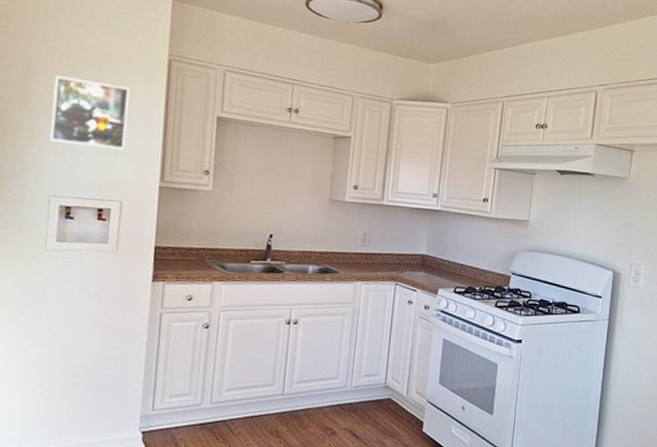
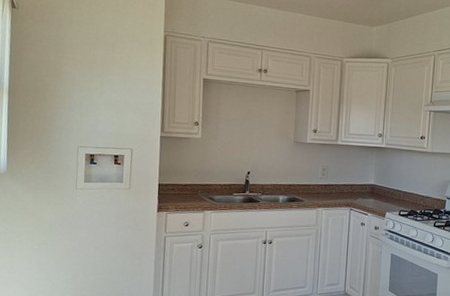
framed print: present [49,75,130,150] -> none [77,52,136,108]

